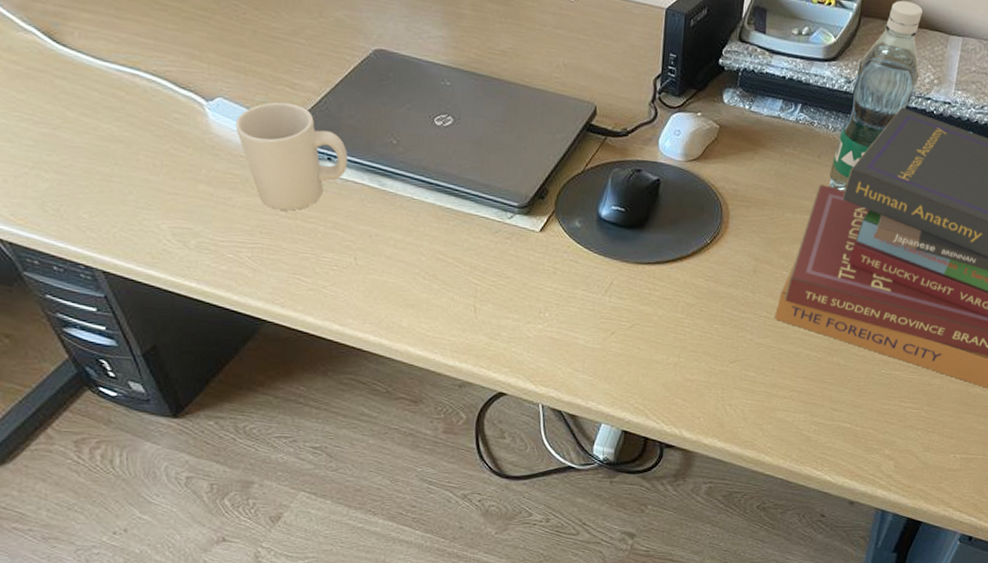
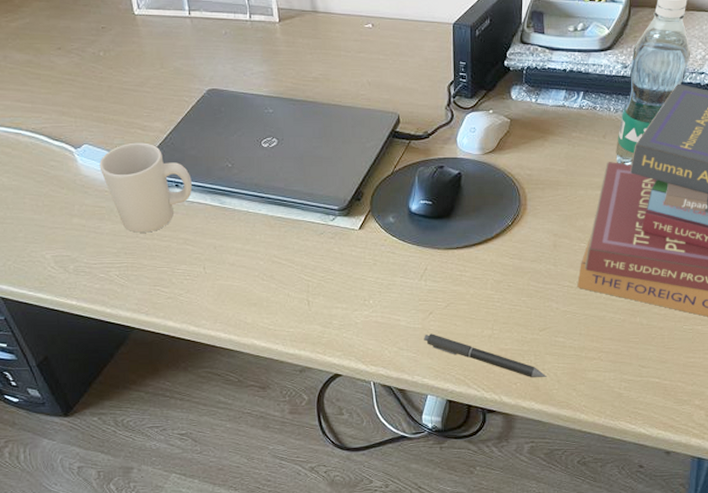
pen: none [602,356,734,414] -> present [424,333,547,378]

